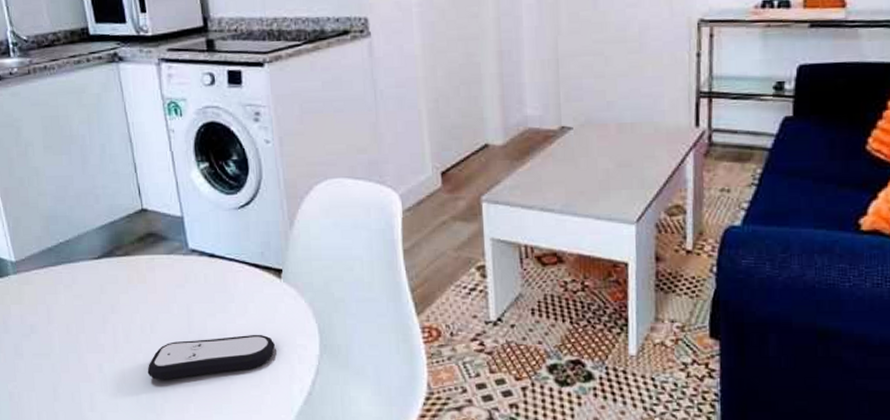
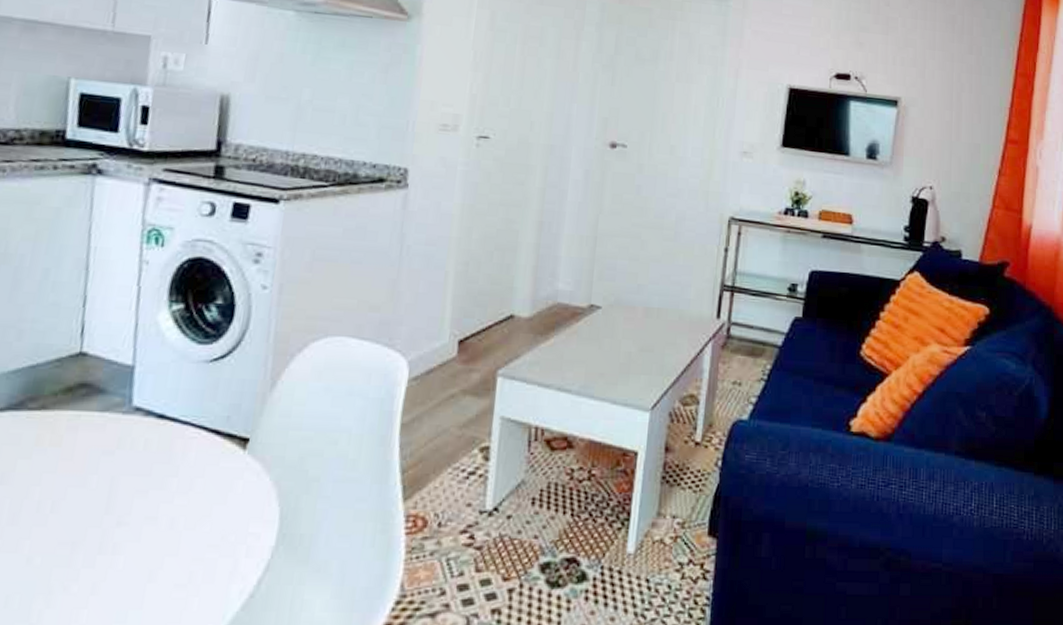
remote control: present [147,334,275,380] -> none [30,518,219,577]

